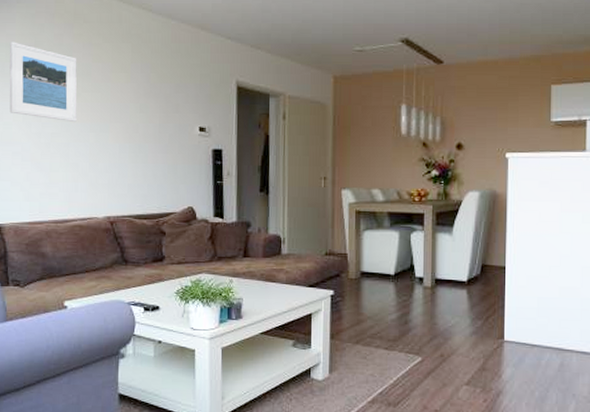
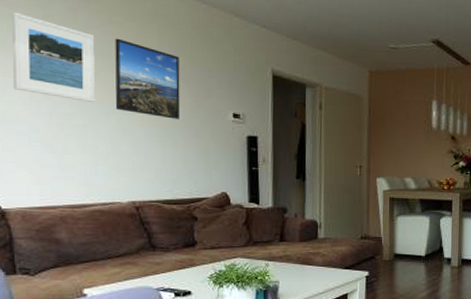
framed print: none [93,59,151,135] -> present [114,38,180,119]

